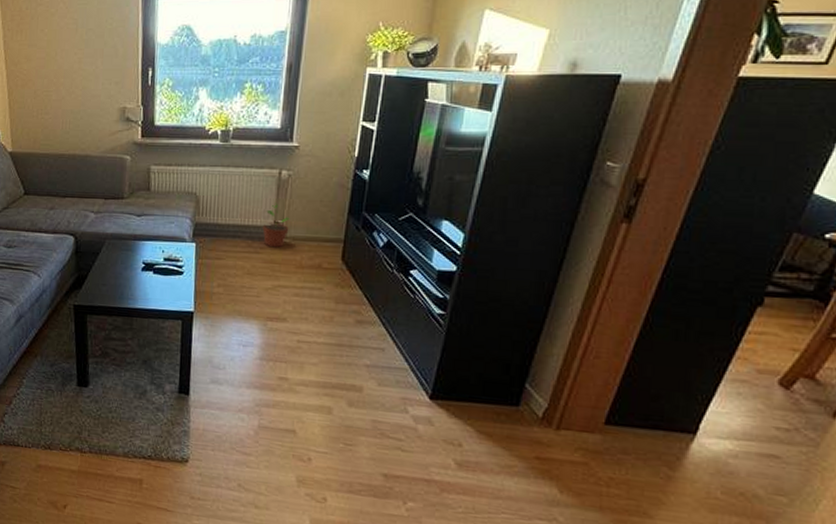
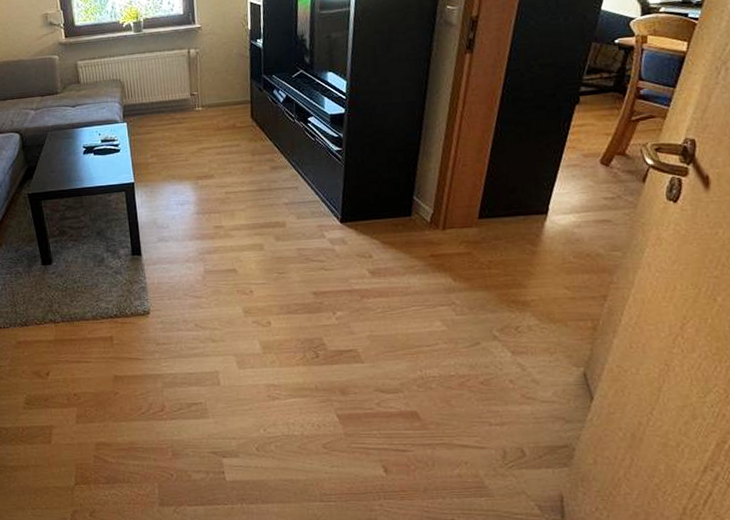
potted plant: present [262,203,290,248] -> none [181,78,204,117]

